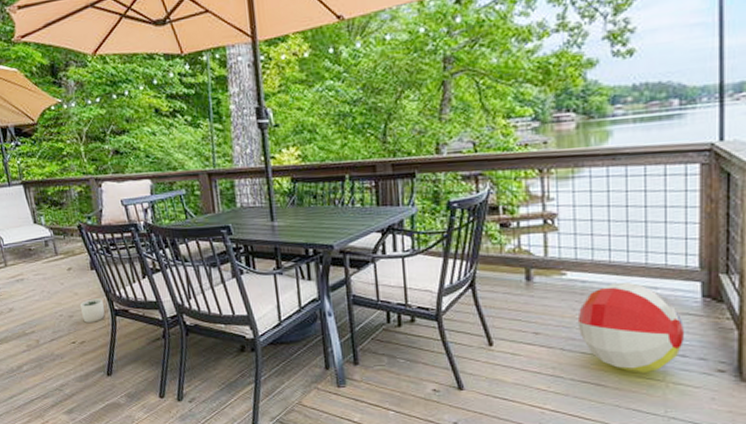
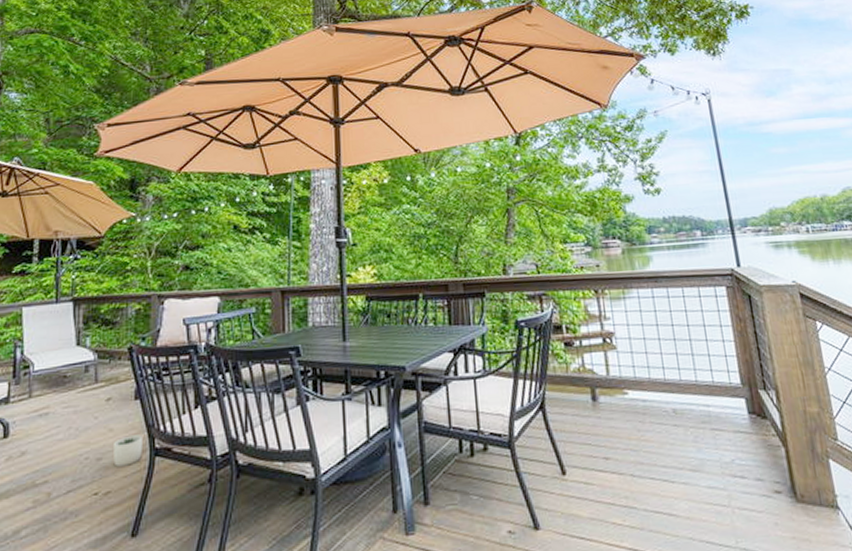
beachball: present [577,281,685,374] -> none [643,399,741,499]

